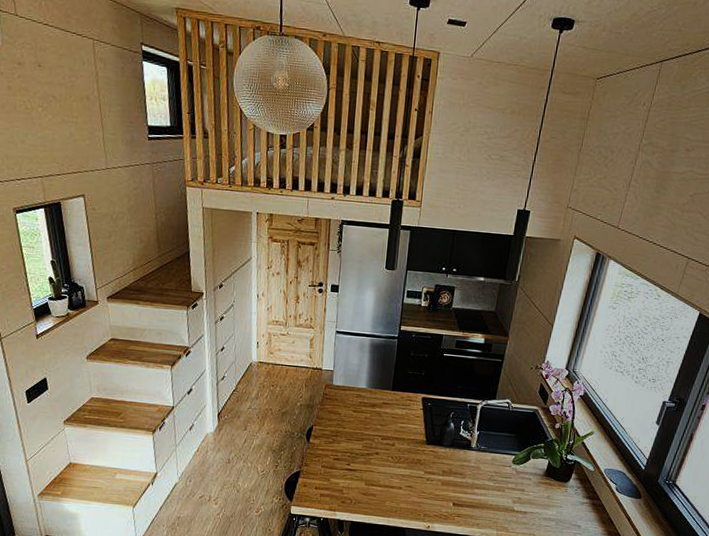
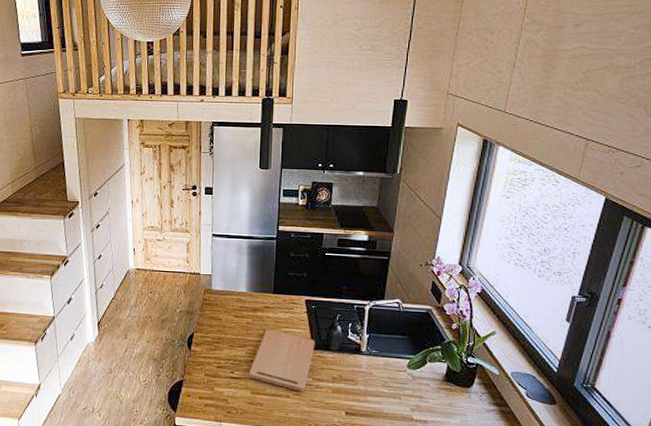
cutting board: none [364,424,429,484] -> present [249,329,315,392]

